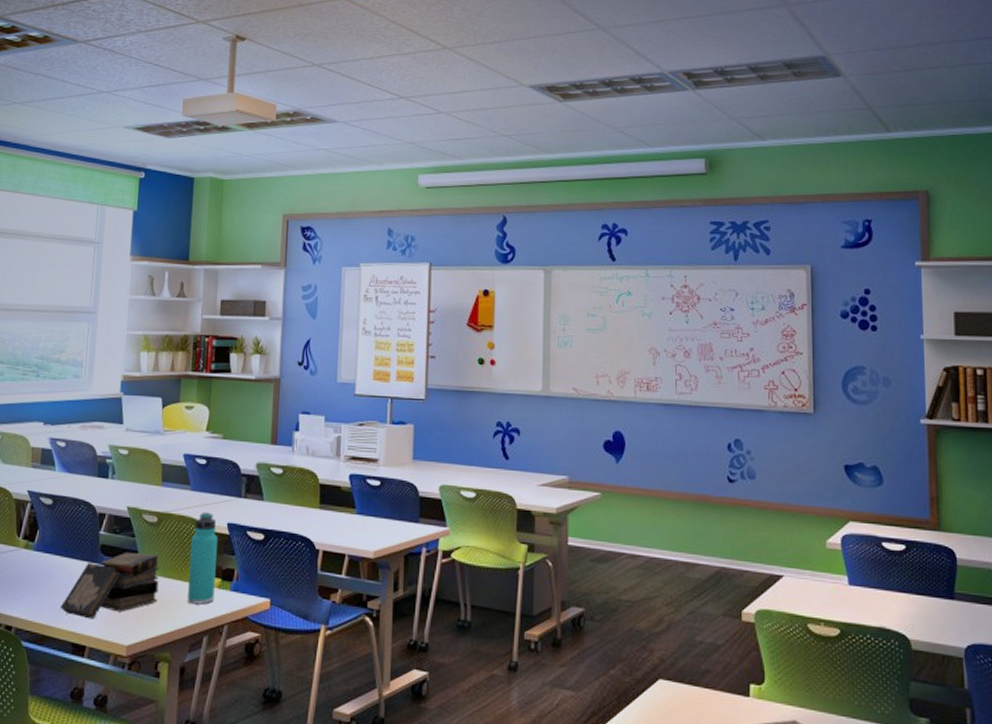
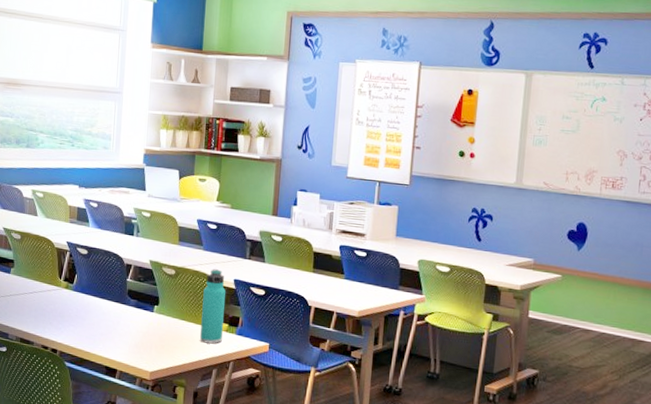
book: present [61,552,160,620] -> none [96,297,177,349]

